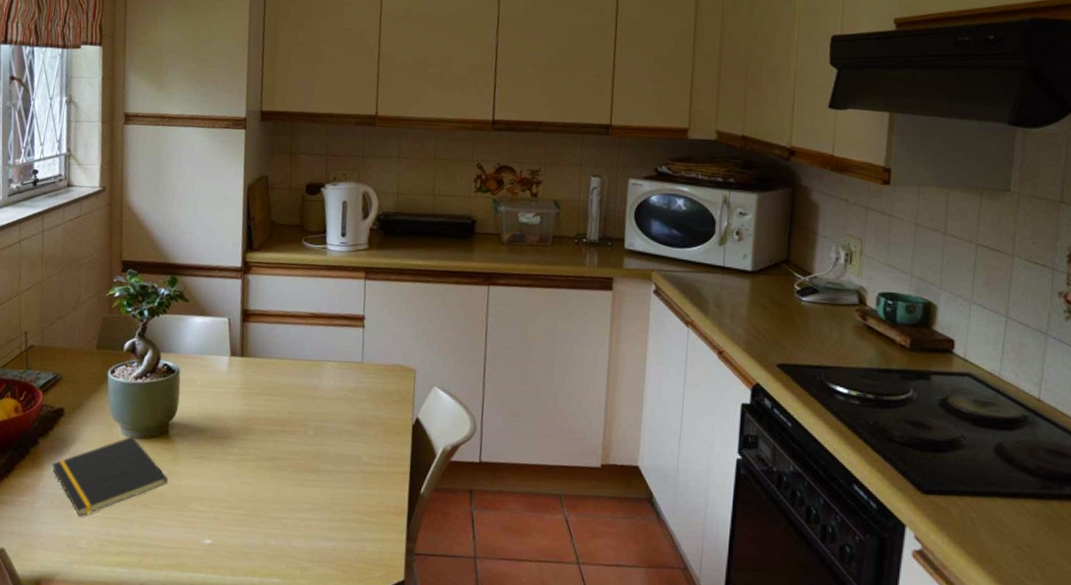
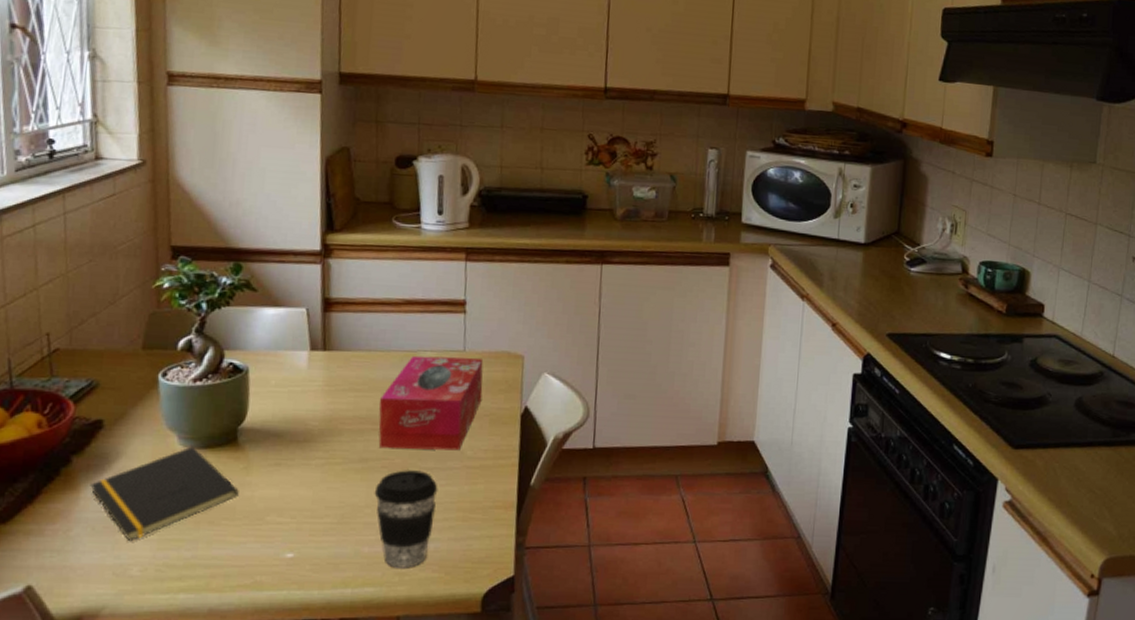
coffee cup: none [281,470,337,564] -> present [374,470,438,568]
tissue box: none [285,364,380,456] -> present [378,355,484,451]

